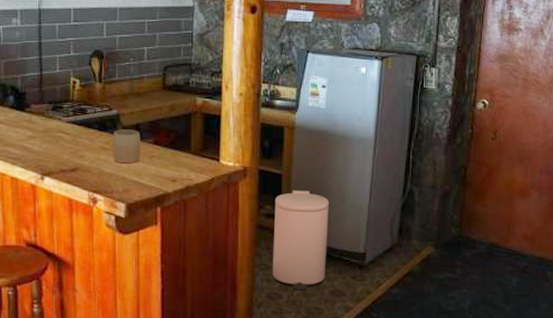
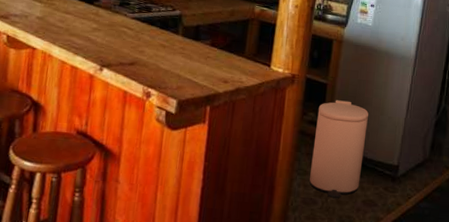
mug: present [112,129,142,164] -> none [171,29,200,62]

